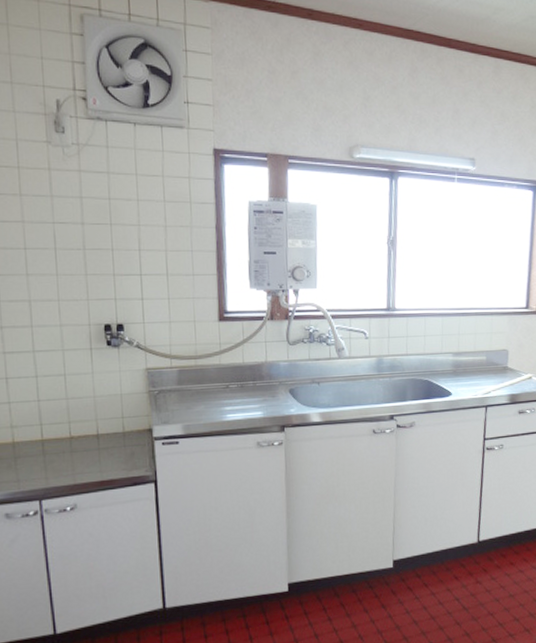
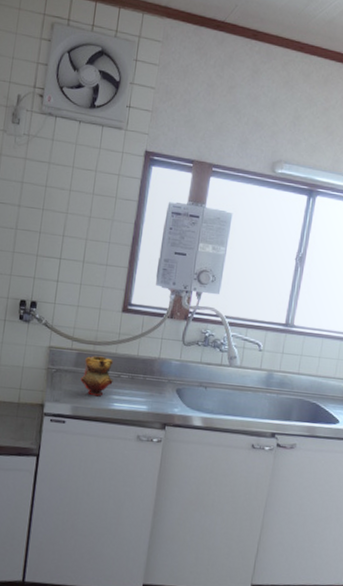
teapot: none [187,369,222,411] -> present [80,355,113,397]

